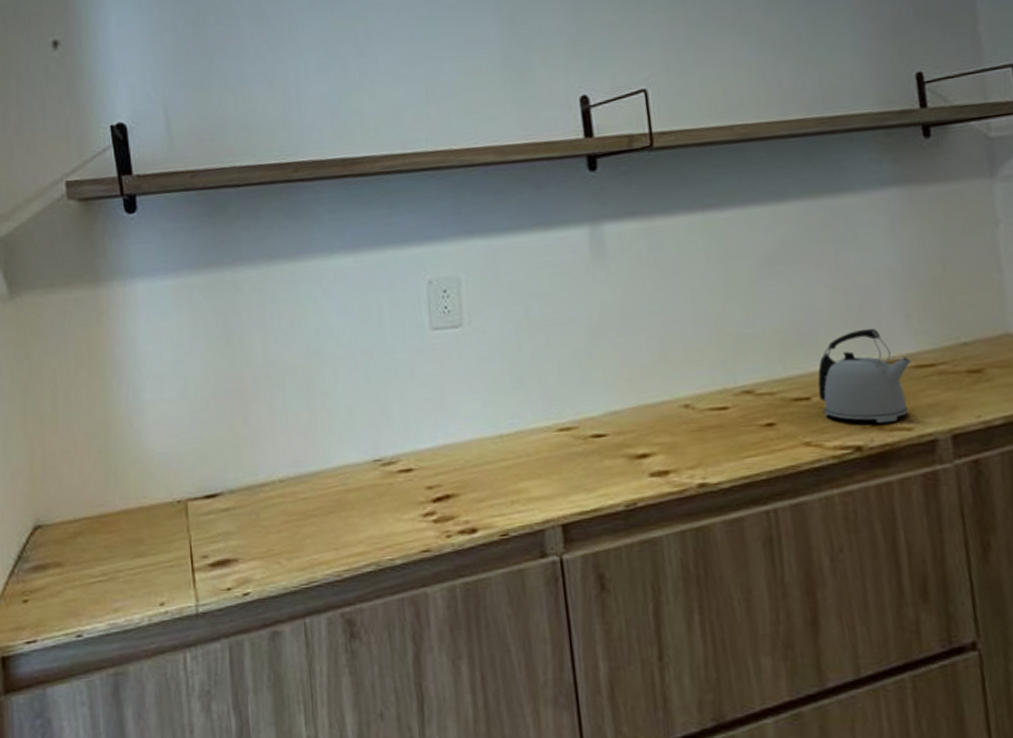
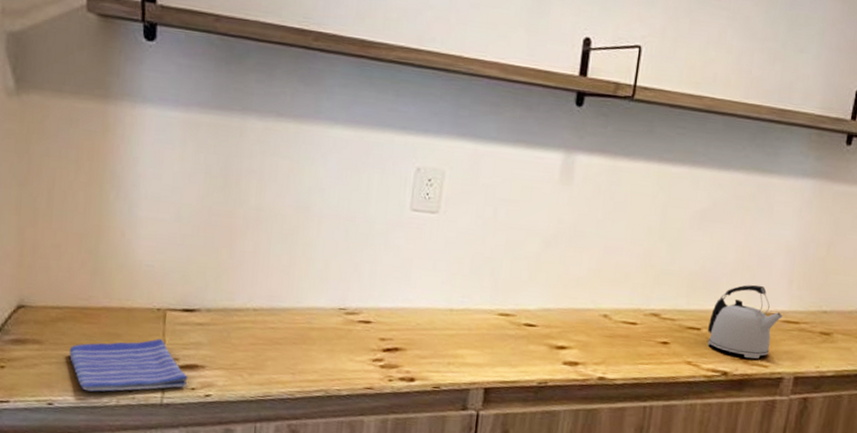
dish towel: none [91,536,222,614] -> present [69,339,188,392]

